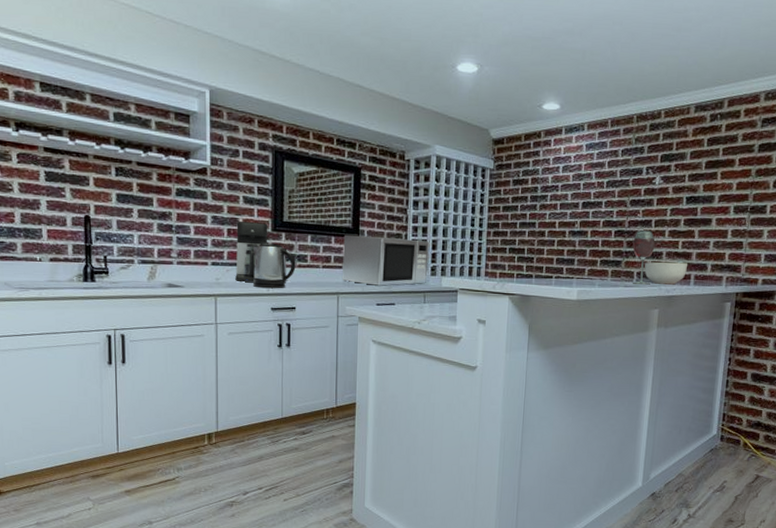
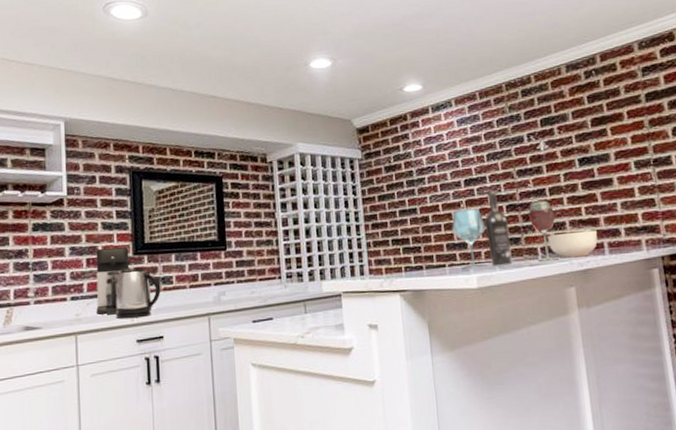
microwave: present [343,234,429,287] -> none [210,244,305,302]
wine glass: none [564,229,594,284] -> present [451,208,489,270]
wine bottle: none [592,215,614,284] -> present [485,190,513,267]

